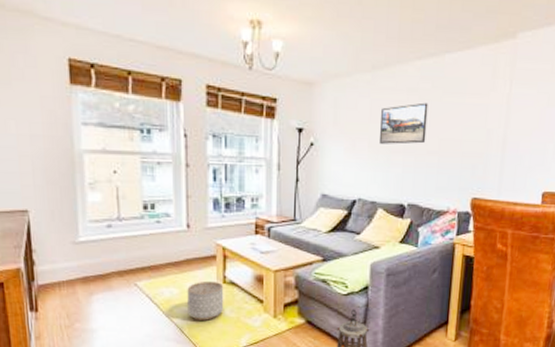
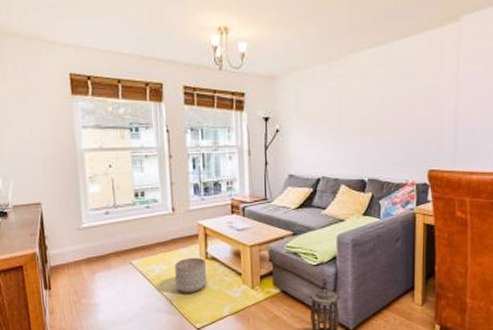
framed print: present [379,102,428,145] -> none [337,86,381,126]

